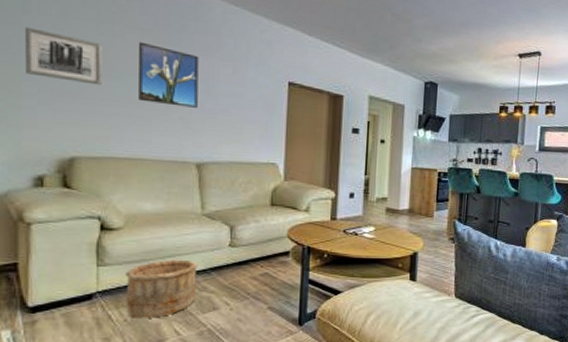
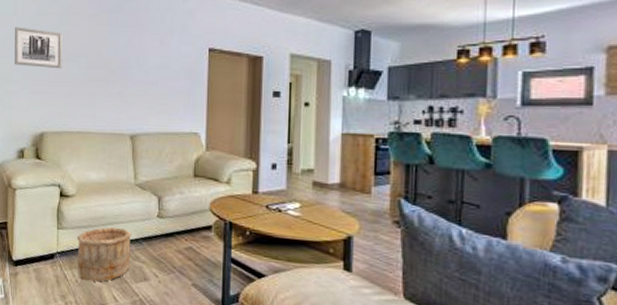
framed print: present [137,41,199,108] -> none [87,27,132,82]

